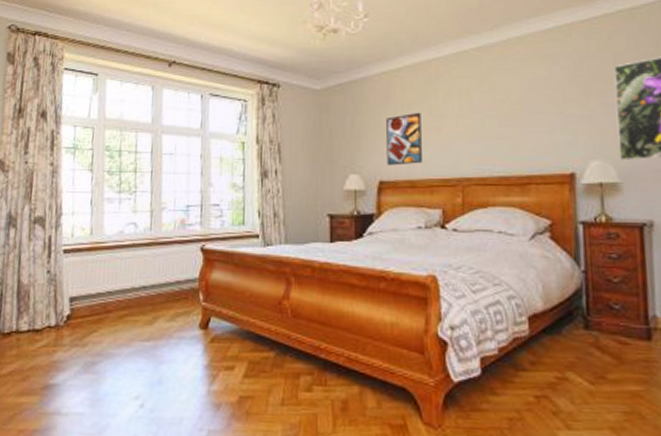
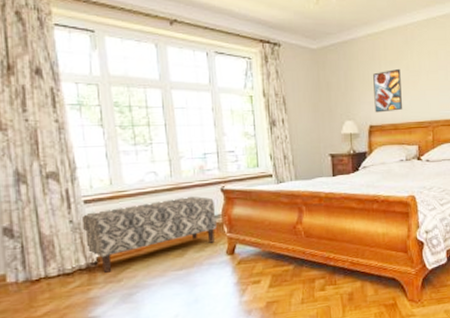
bench: none [56,253,193,334] -> present [80,196,217,273]

